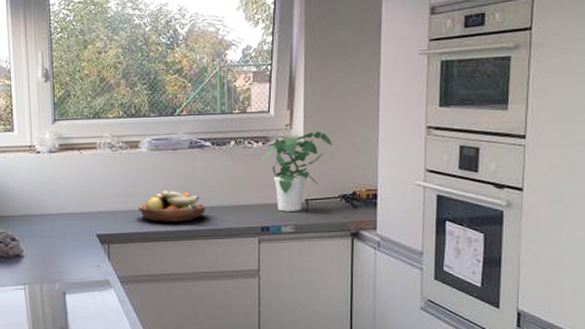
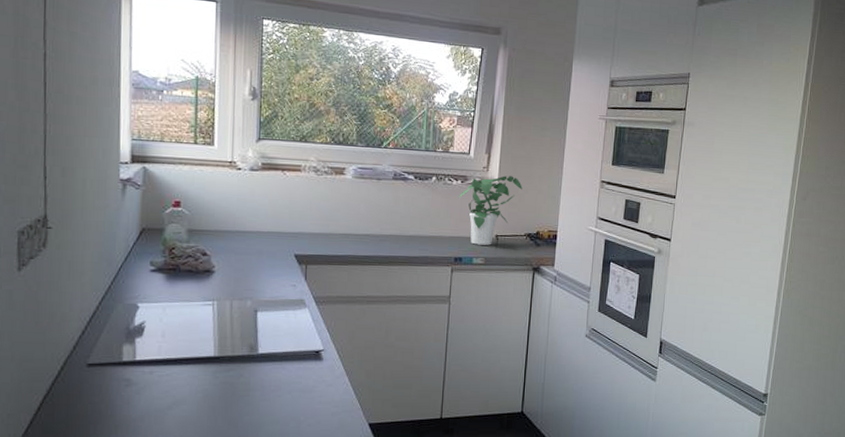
fruit bowl: present [137,190,206,222] -> none [338,216,405,248]

